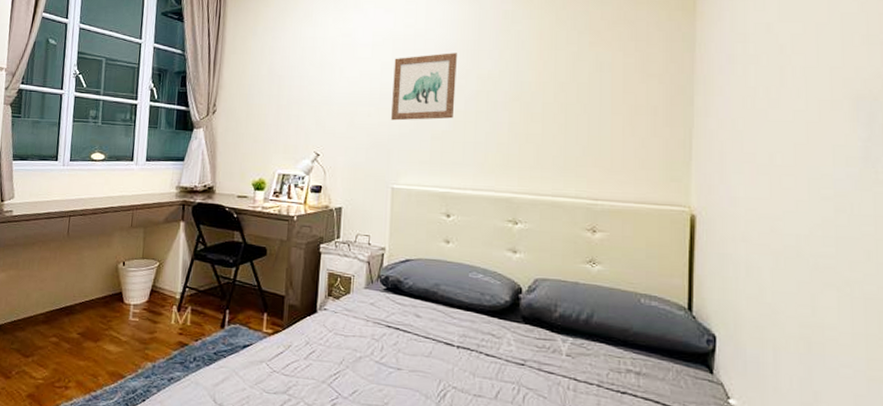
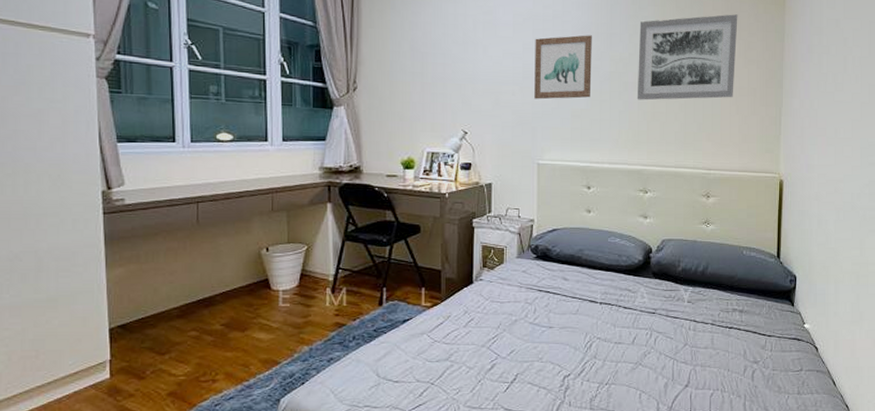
wall art: none [507,23,633,121] -> present [637,14,738,100]

